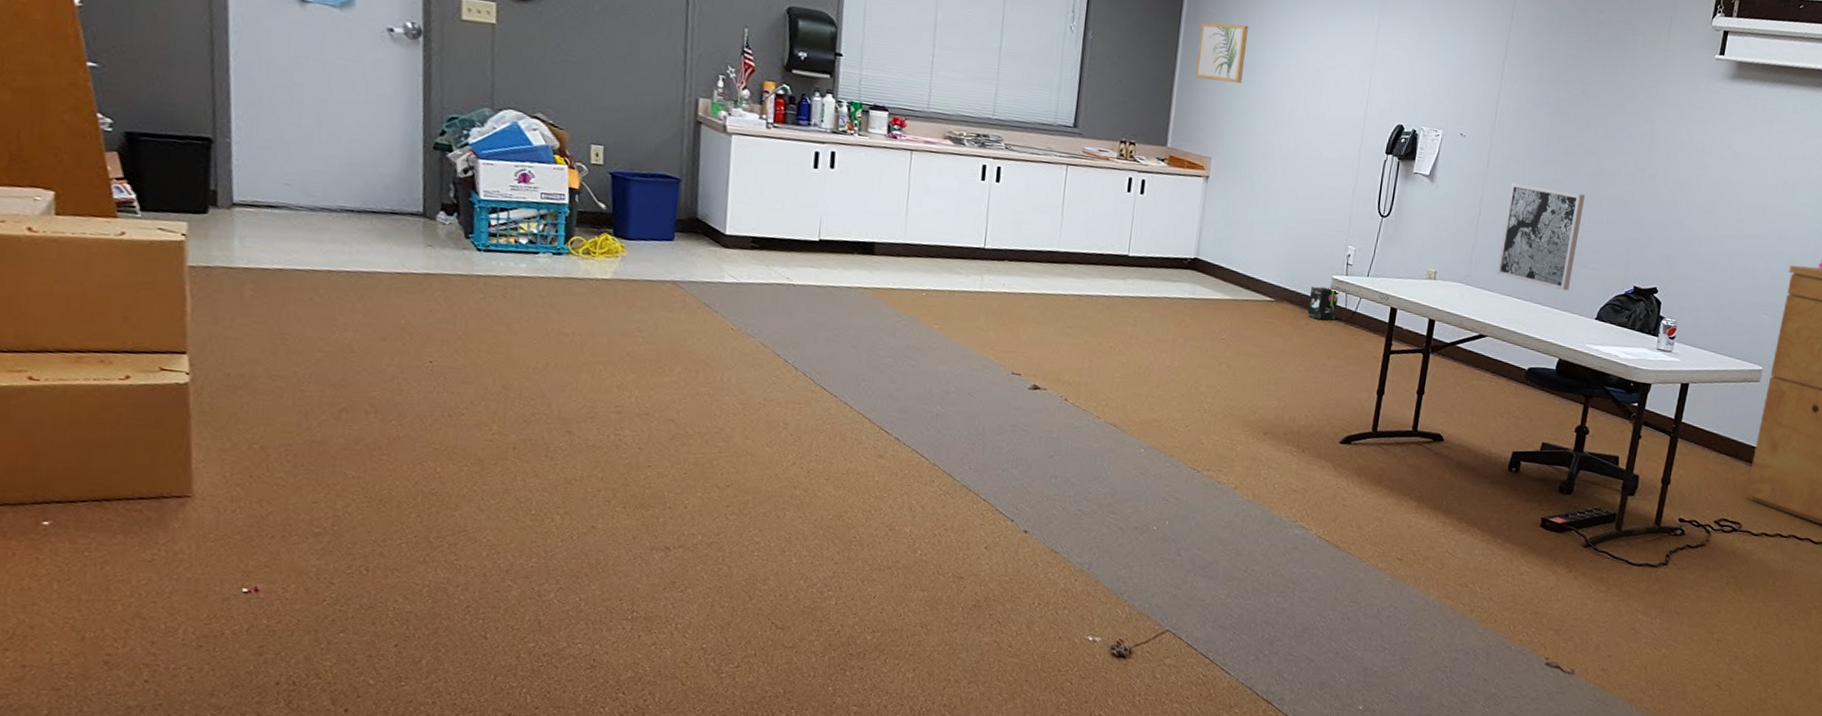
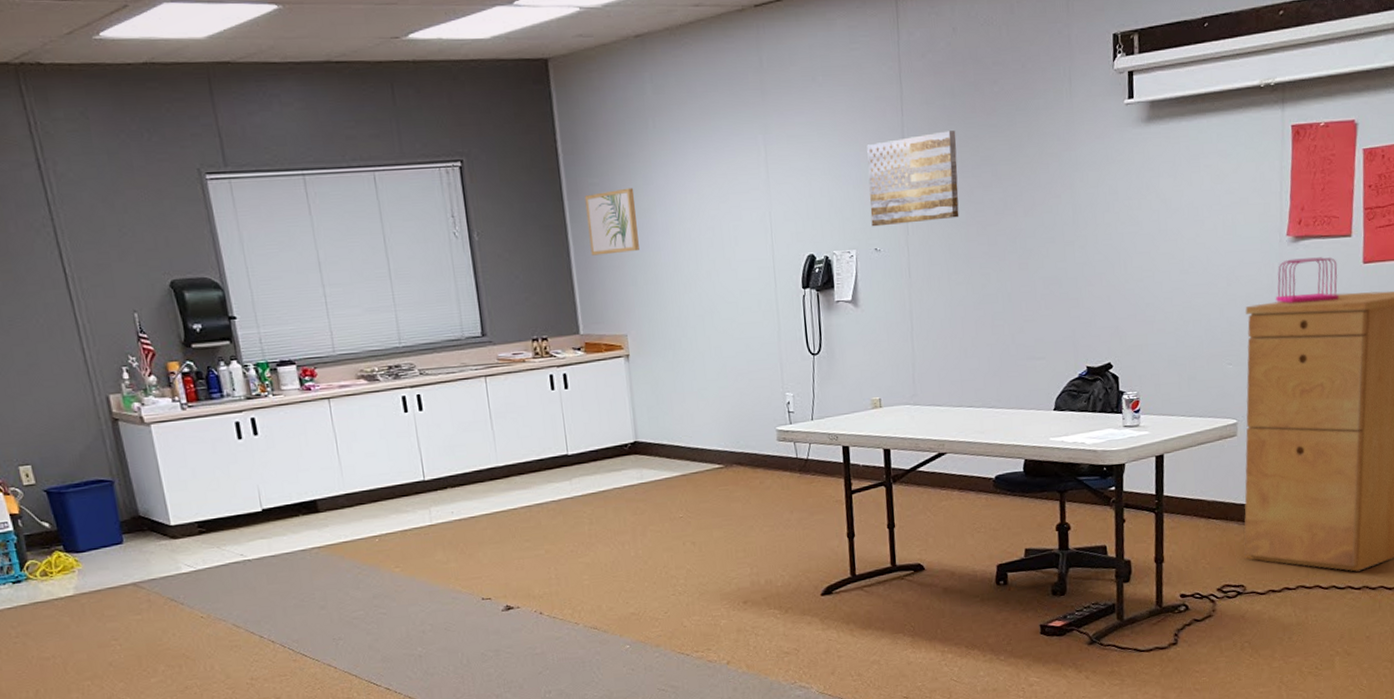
box: present [1307,286,1340,320] -> none [757,440,789,476]
wall art: none [1462,39,1557,124] -> present [867,131,959,227]
wall art: present [1496,182,1586,291] -> none [938,283,1021,389]

